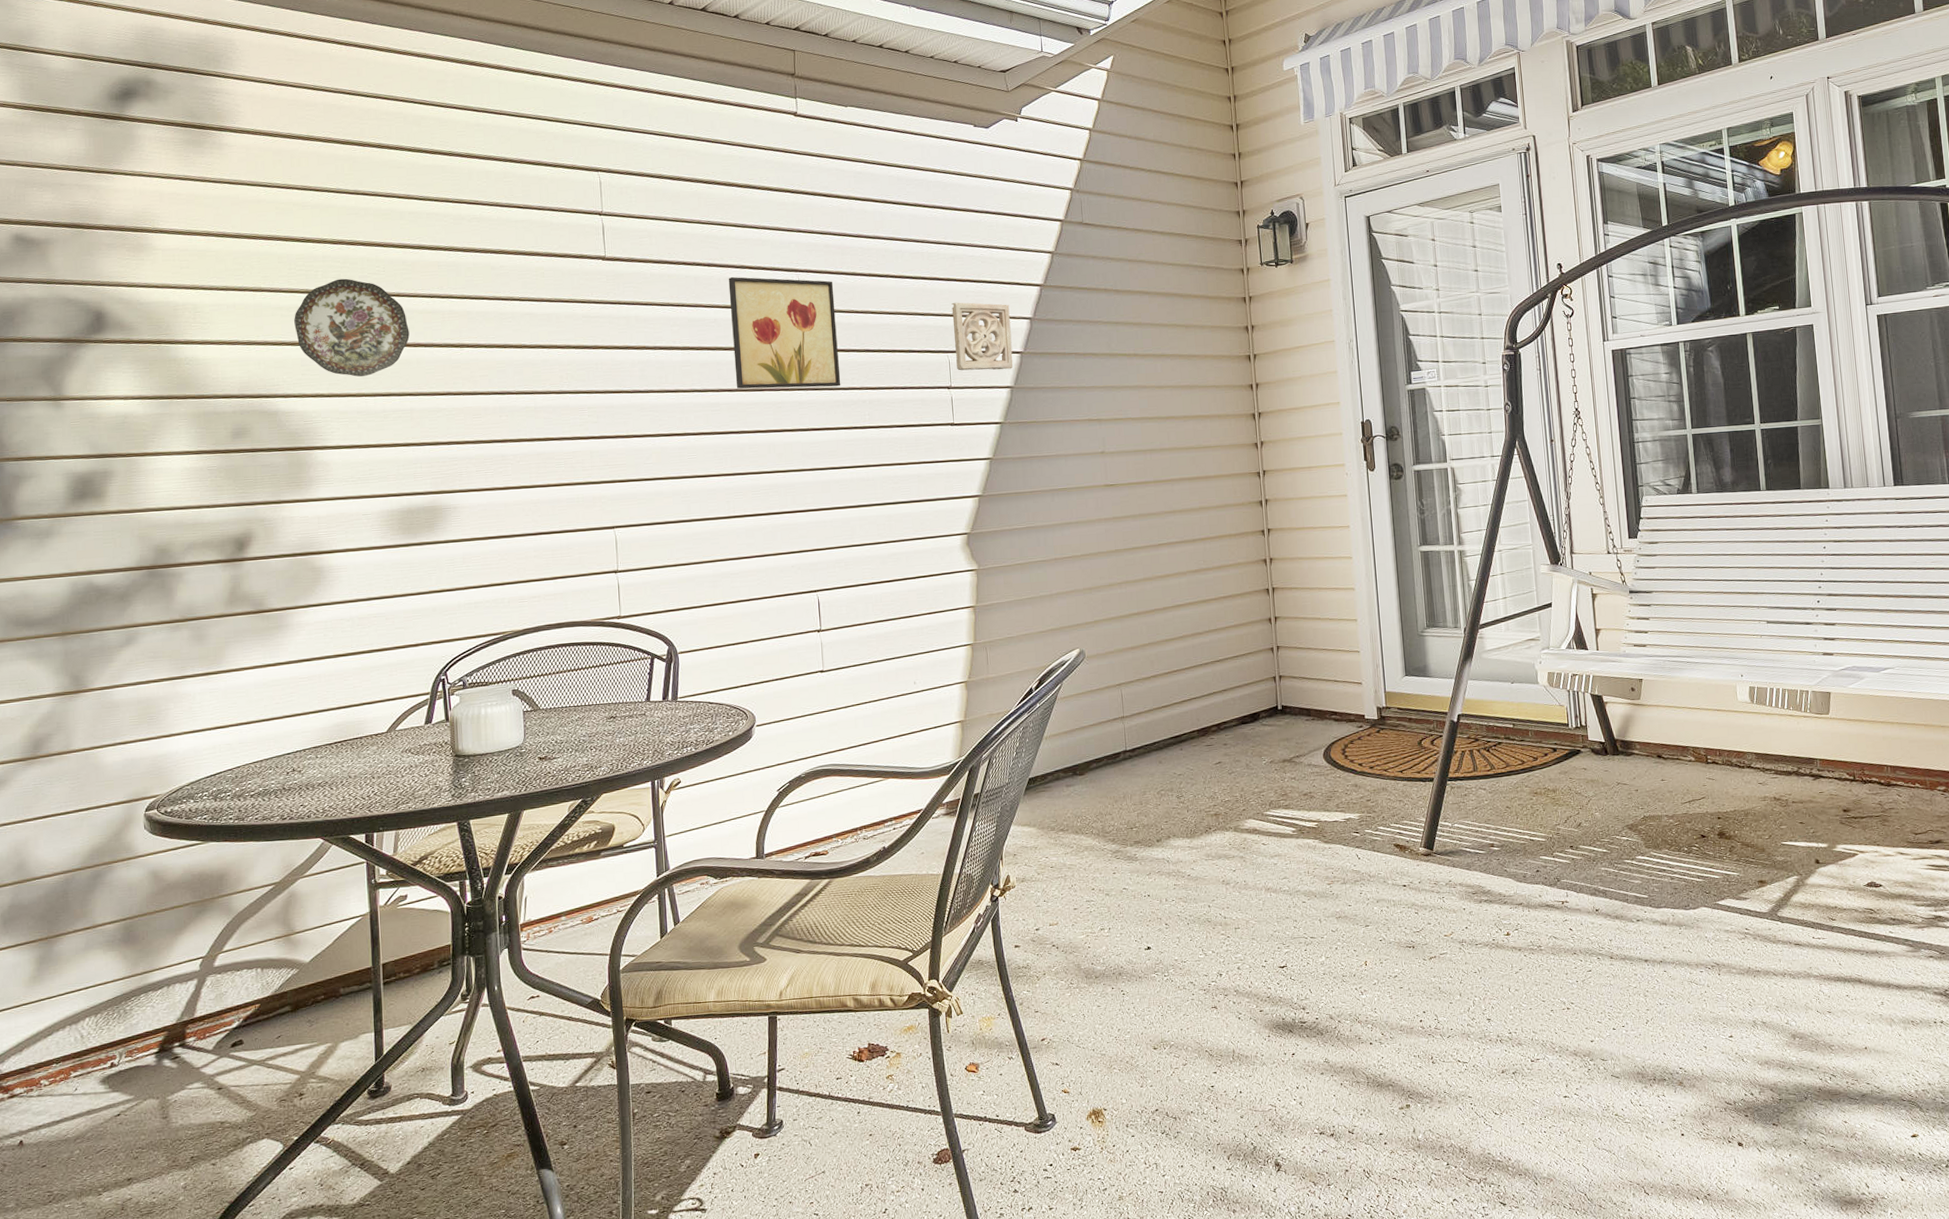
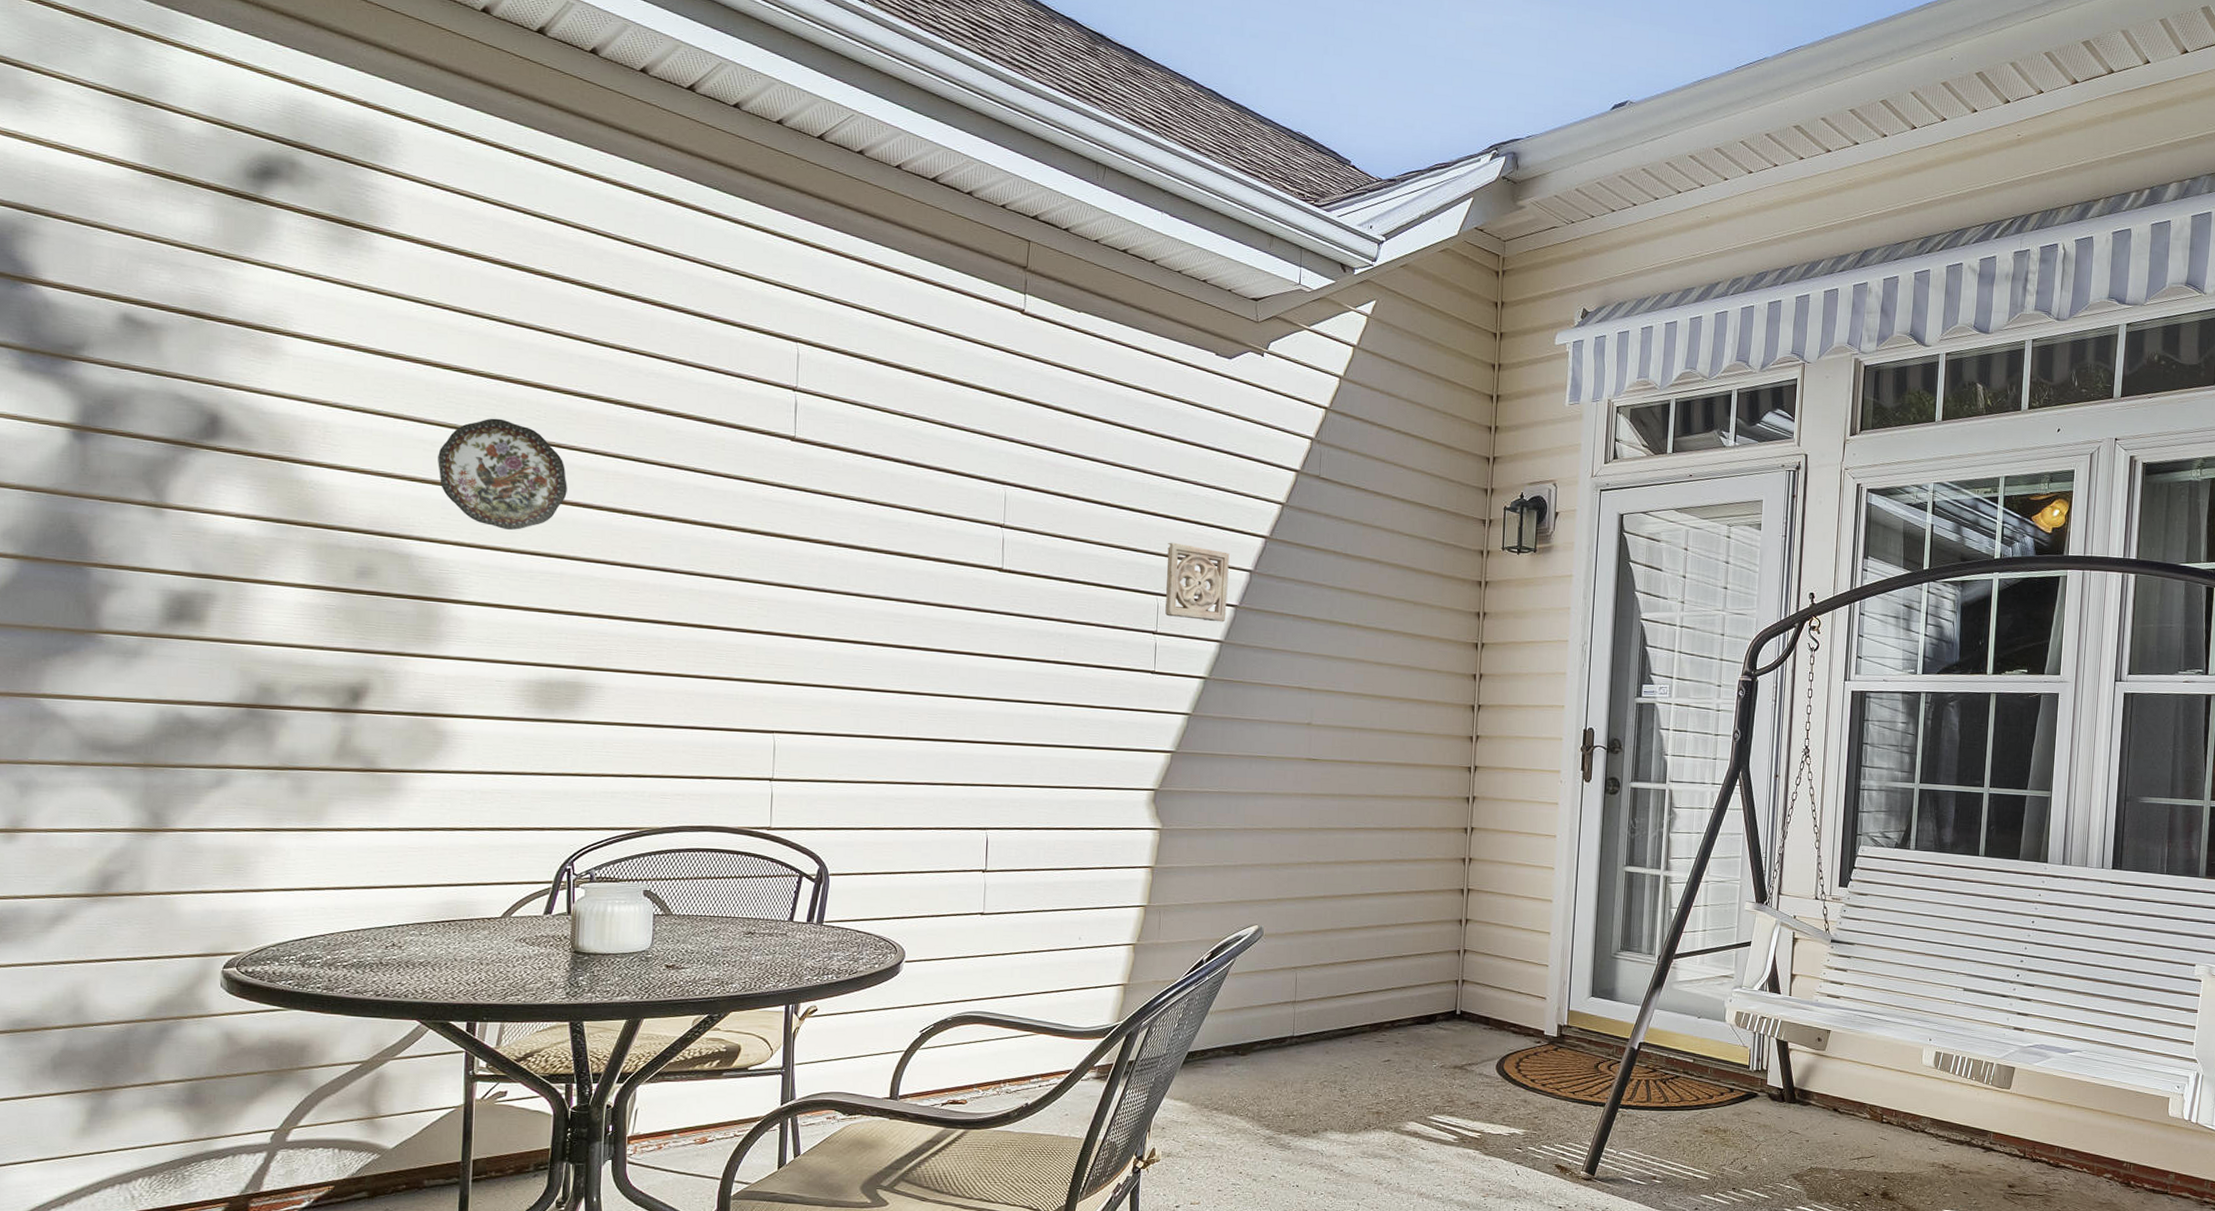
wall art: present [728,276,841,389] -> none [924,479,1043,615]

